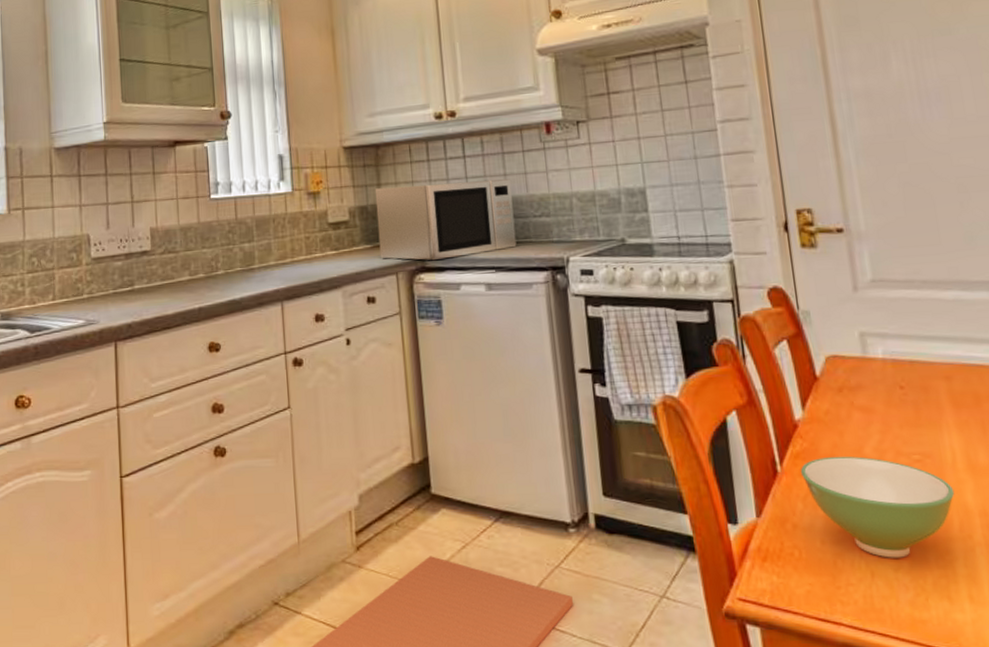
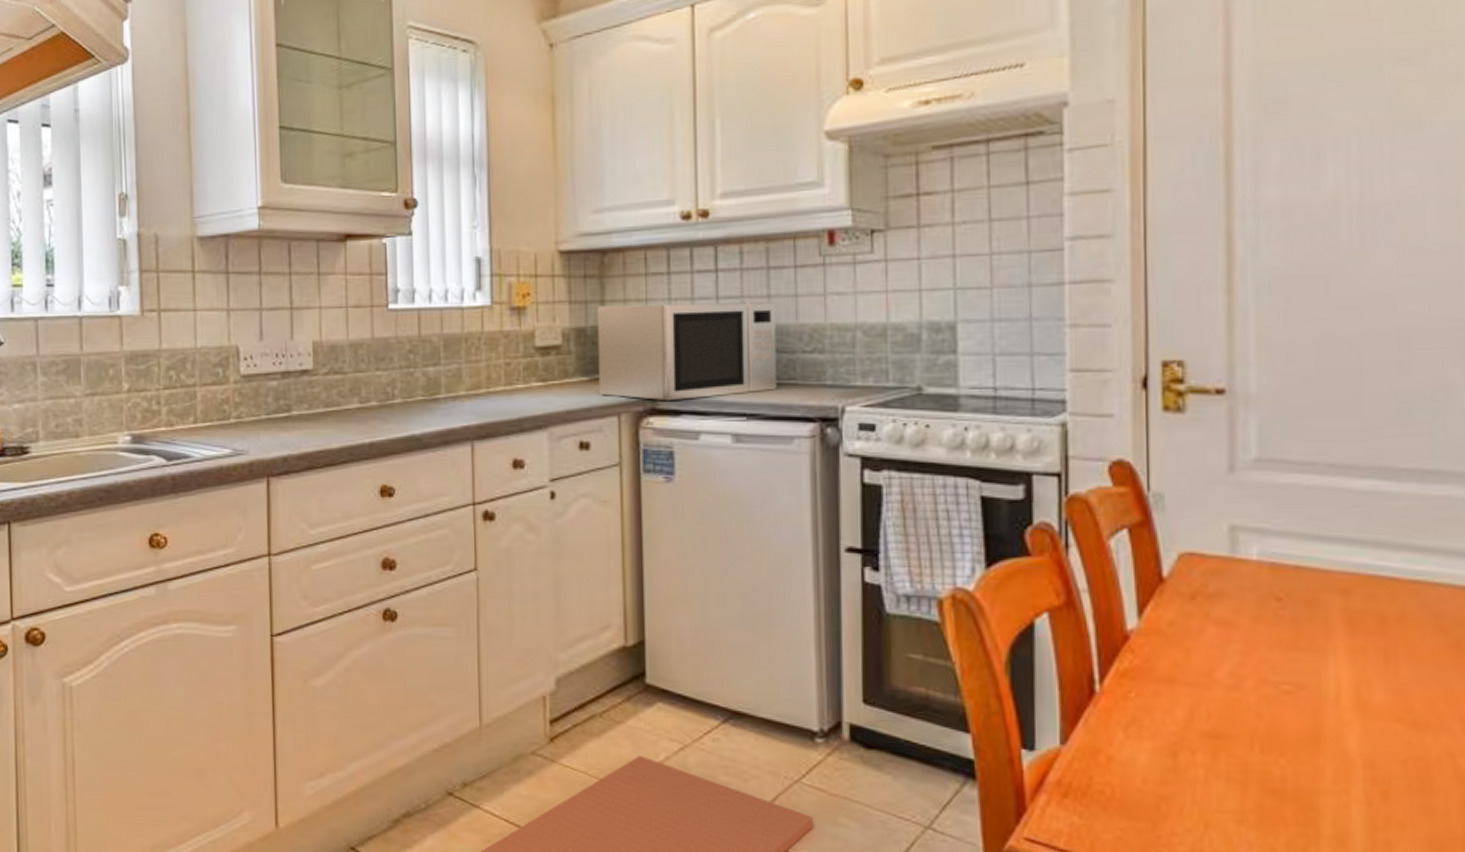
bowl: present [800,456,955,558] -> none [1125,678,1333,809]

